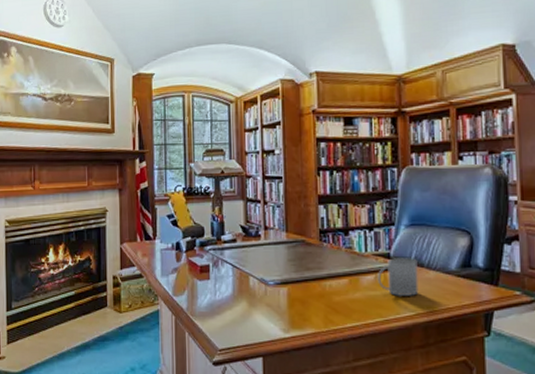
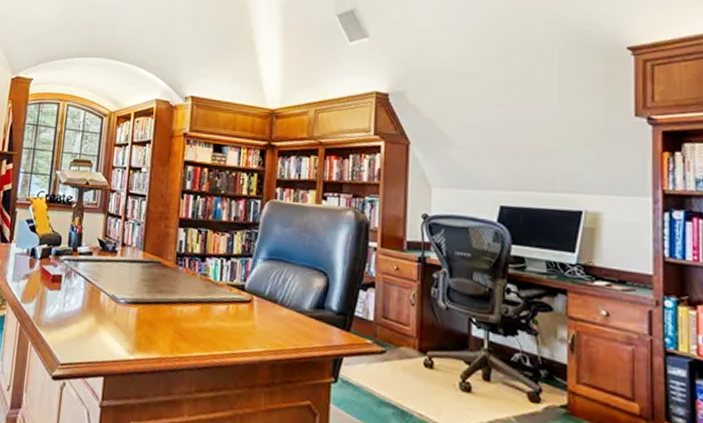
mug: present [378,258,419,297] -> none [229,290,271,332]

